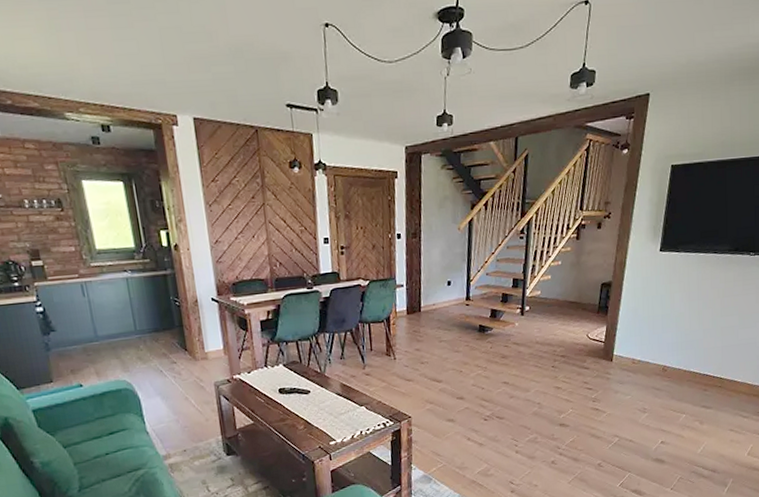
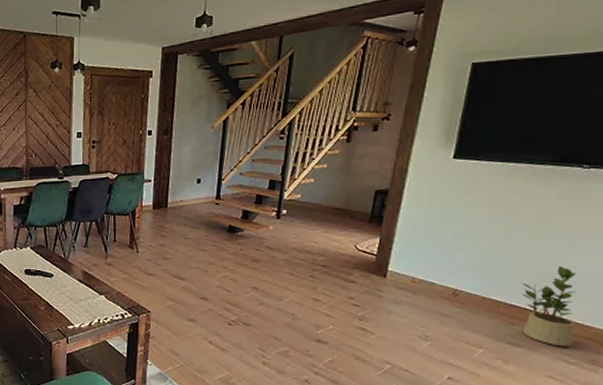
potted plant: none [711,338,748,405] -> present [522,266,577,347]

